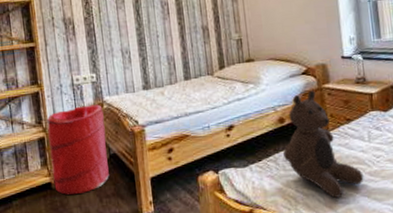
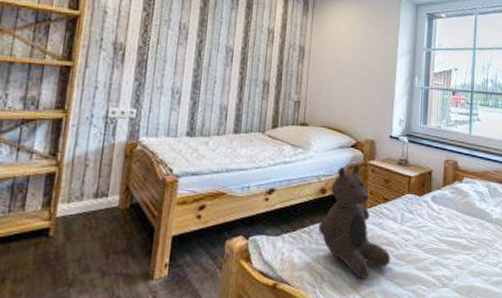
laundry hamper: present [47,104,109,196] -> none [52,142,136,247]

